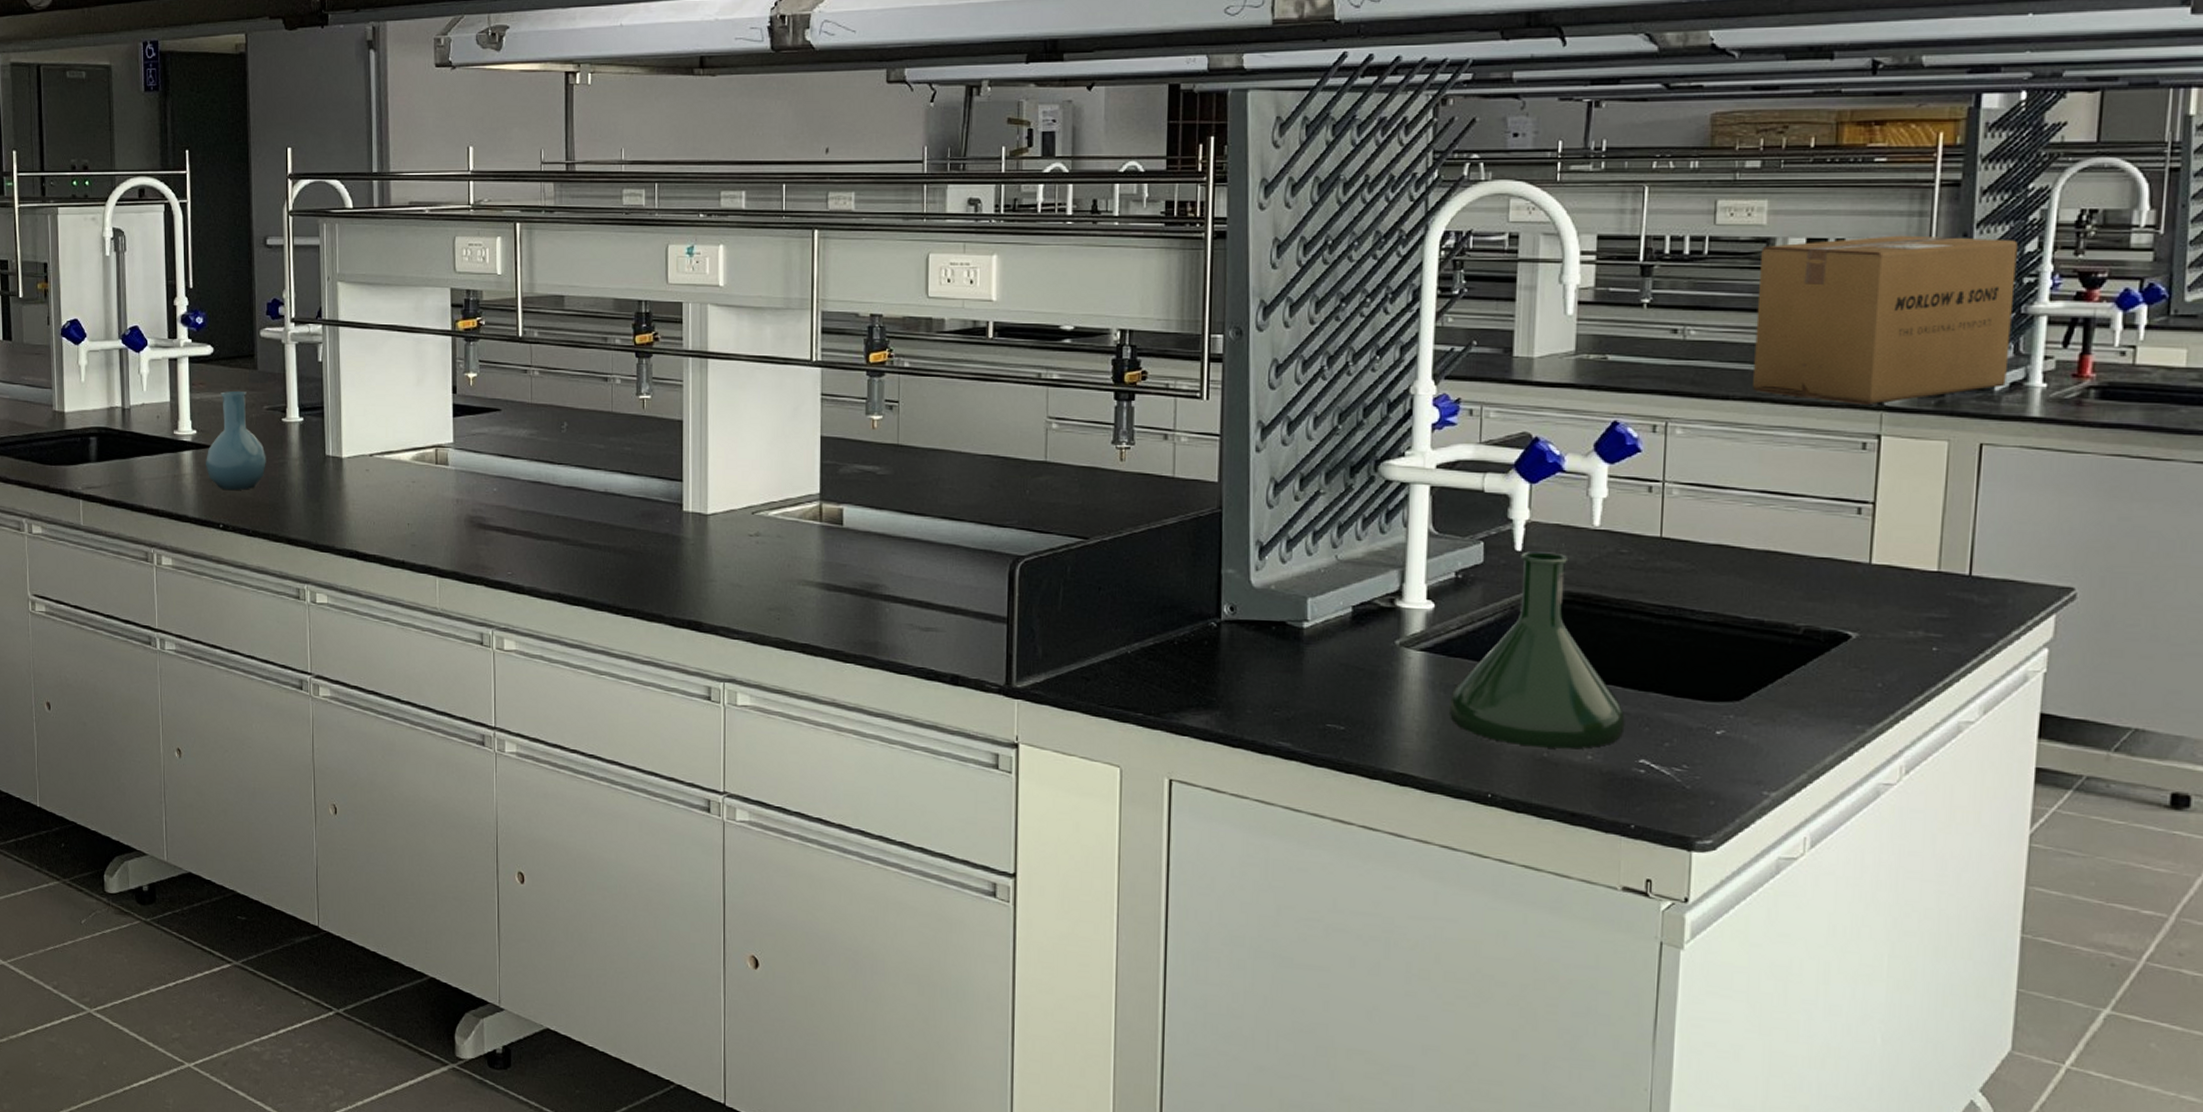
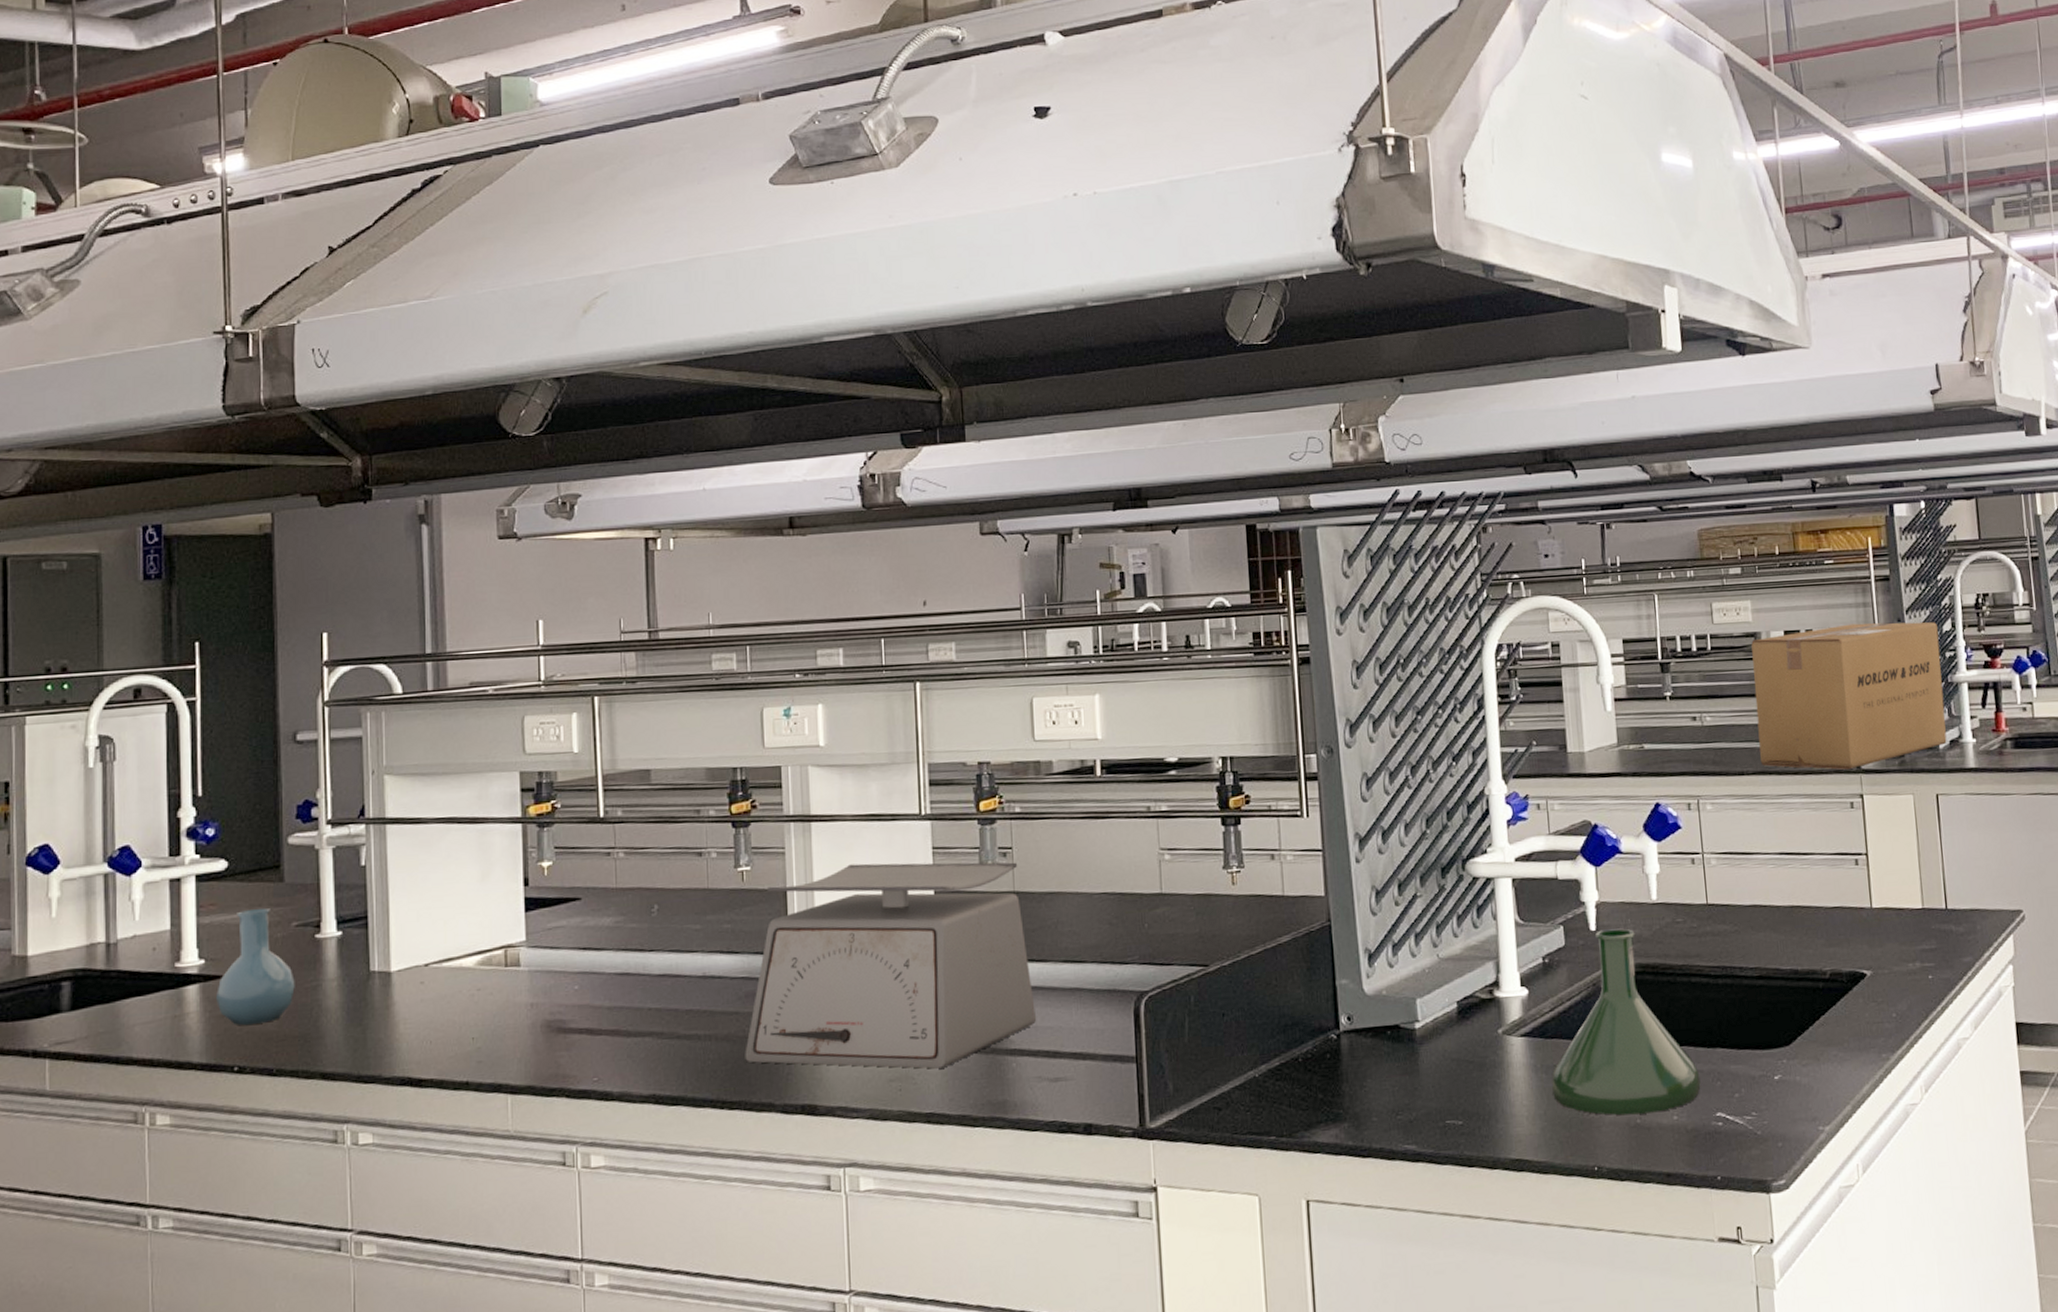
scale: none [639,402,911,604] -> present [745,862,1036,1069]

